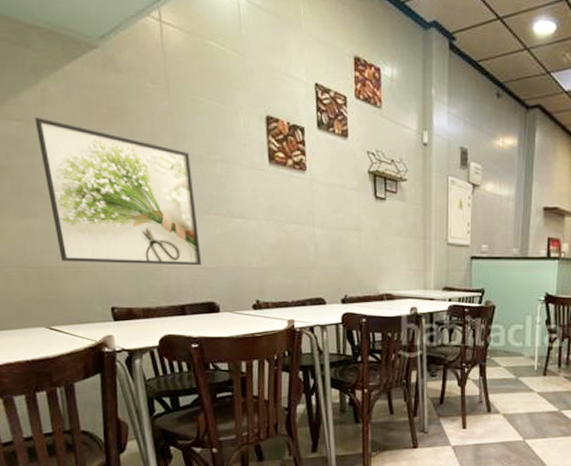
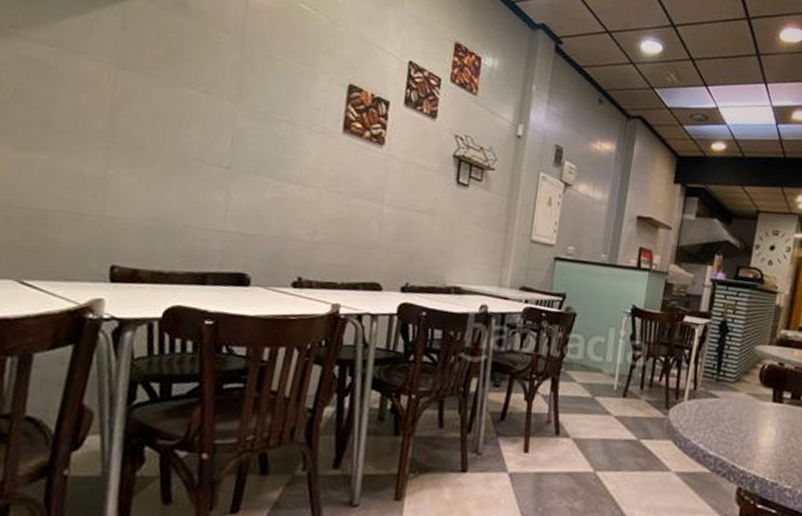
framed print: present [35,116,202,266] -> none [60,45,253,231]

